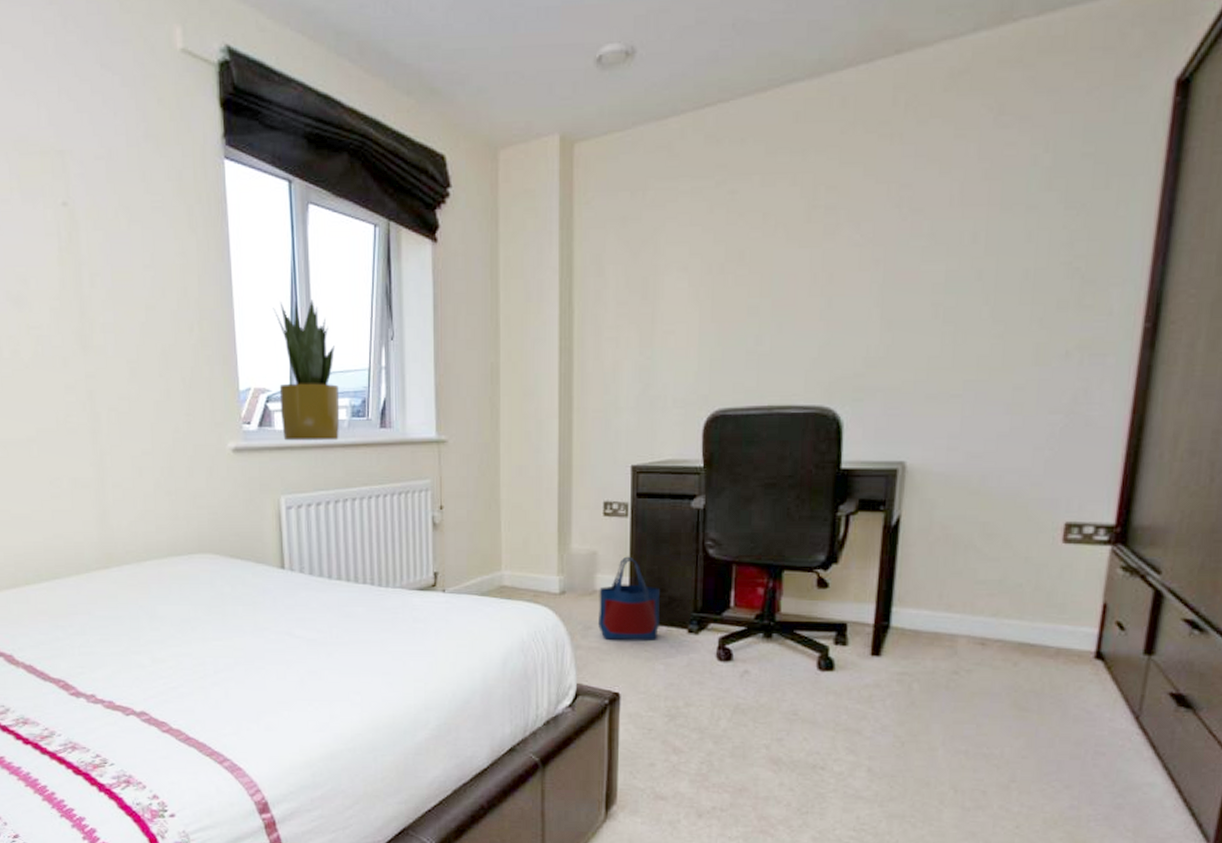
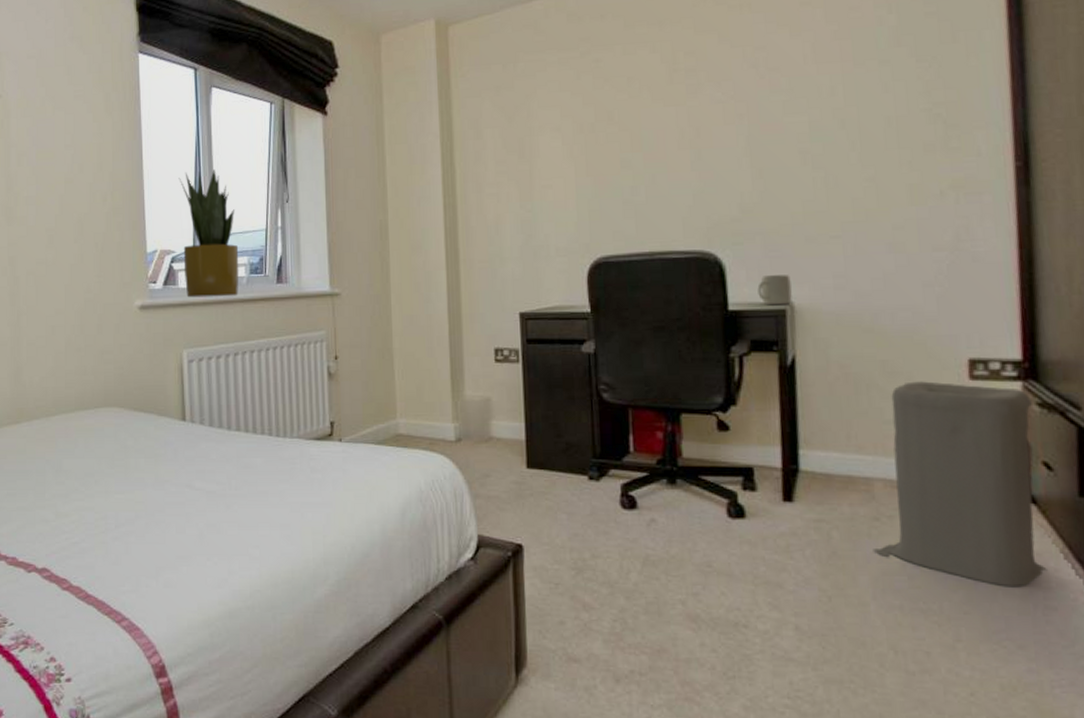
tote bag: present [598,556,660,640] -> none [495,402,559,488]
mug: none [872,434,906,465] -> present [757,275,792,306]
laundry basket: none [948,543,1117,735] -> present [873,381,1047,588]

